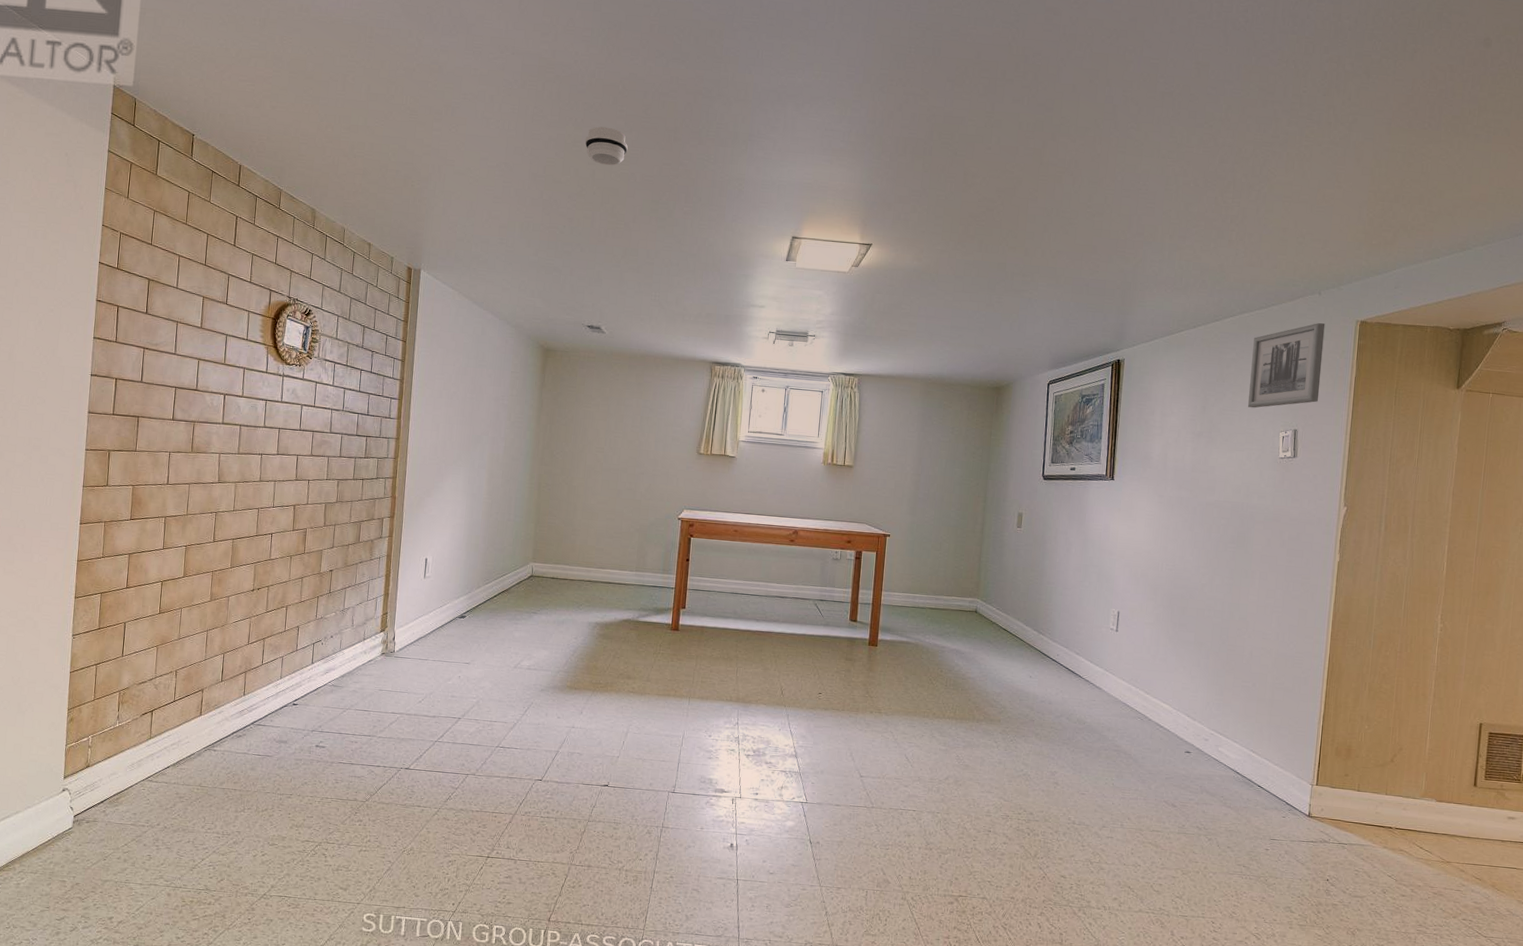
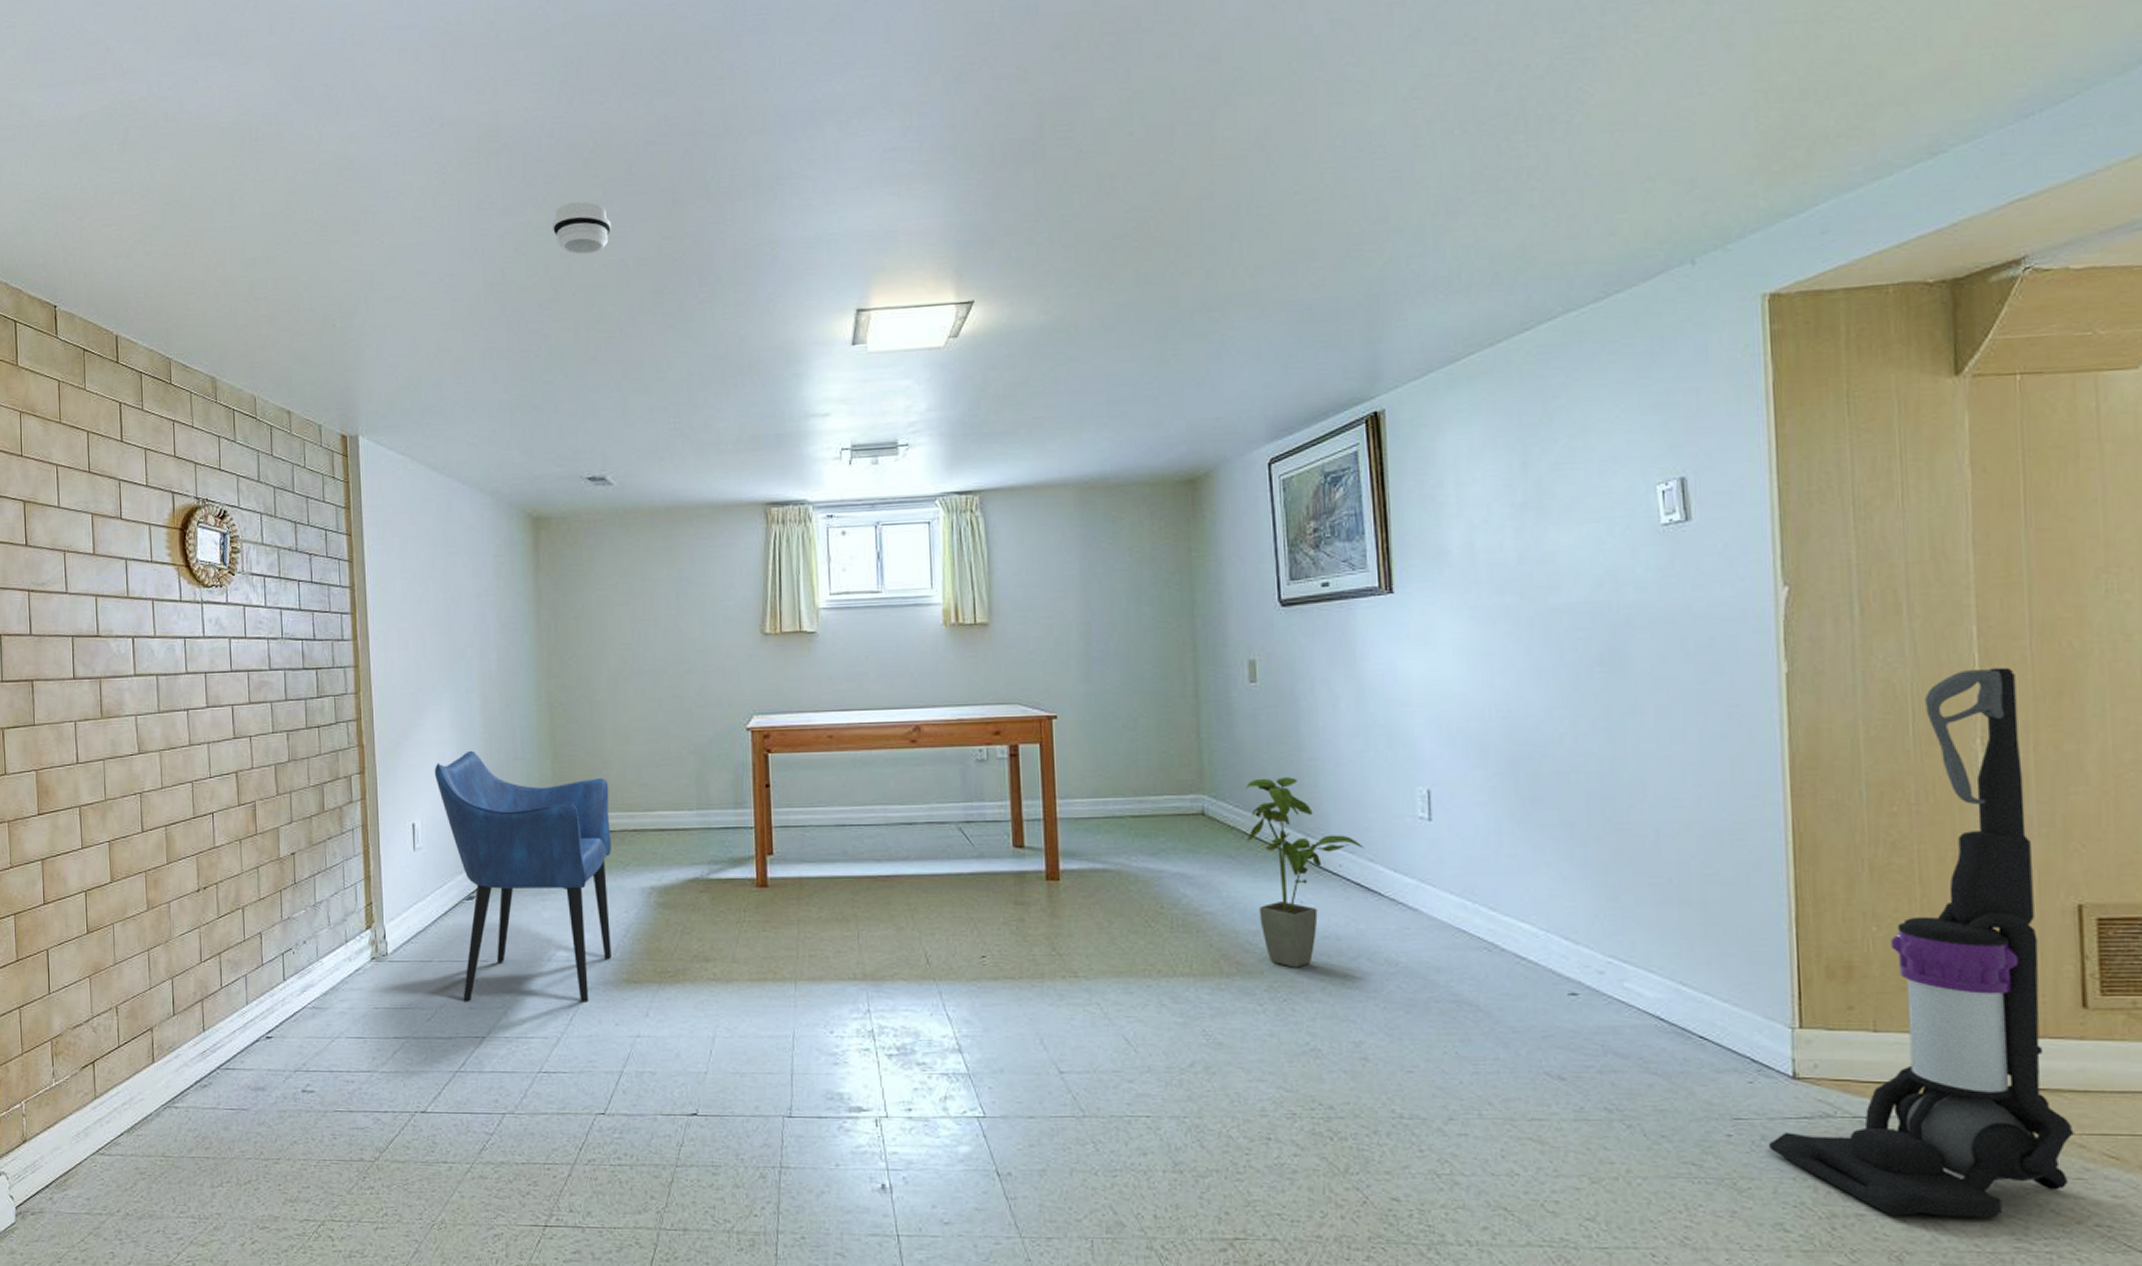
armchair: none [446,510,575,700] -> present [434,750,611,1002]
house plant: none [1002,592,1074,720] -> present [1245,777,1364,968]
wall art: present [1248,323,1325,408] -> none [1592,307,1716,455]
vacuum cleaner: none [1288,572,1465,911] -> present [1768,667,2074,1218]

